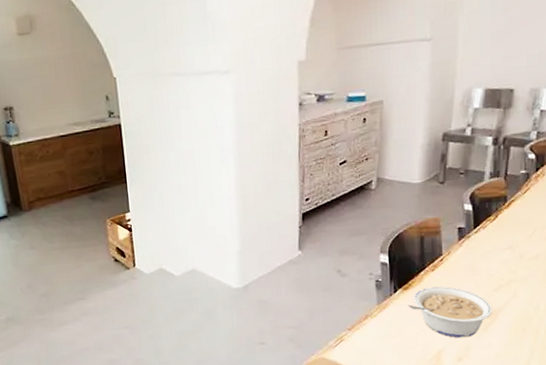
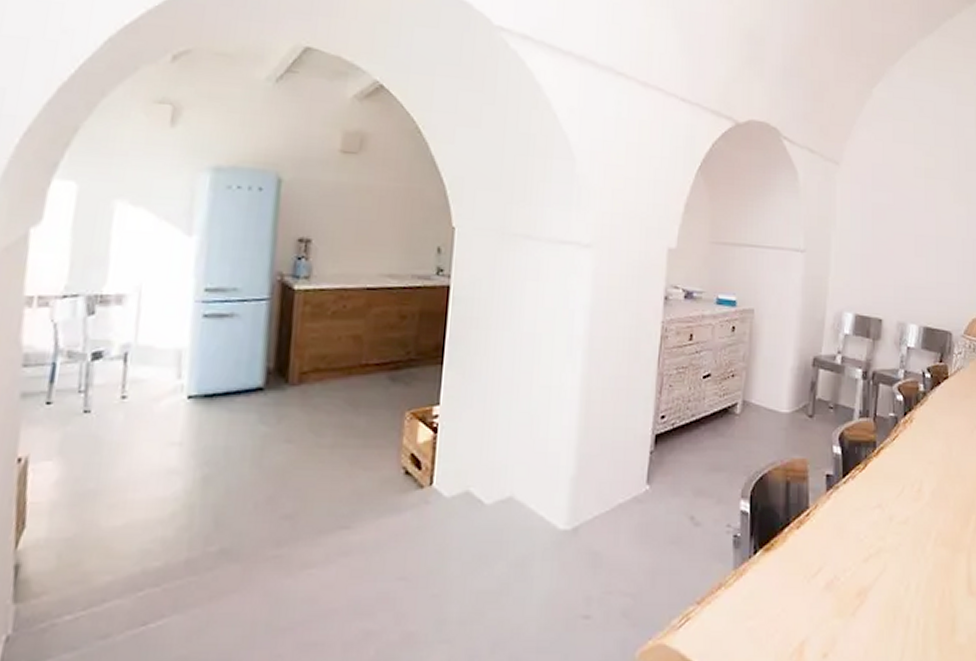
legume: present [407,286,492,338] -> none [768,549,861,624]

